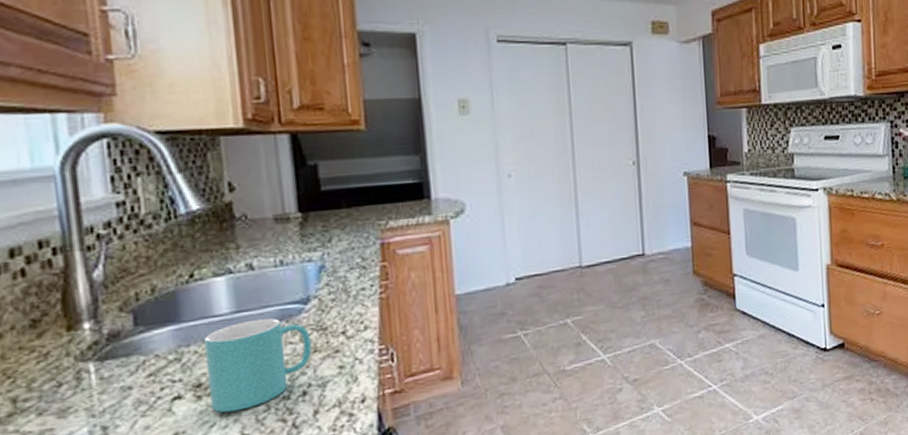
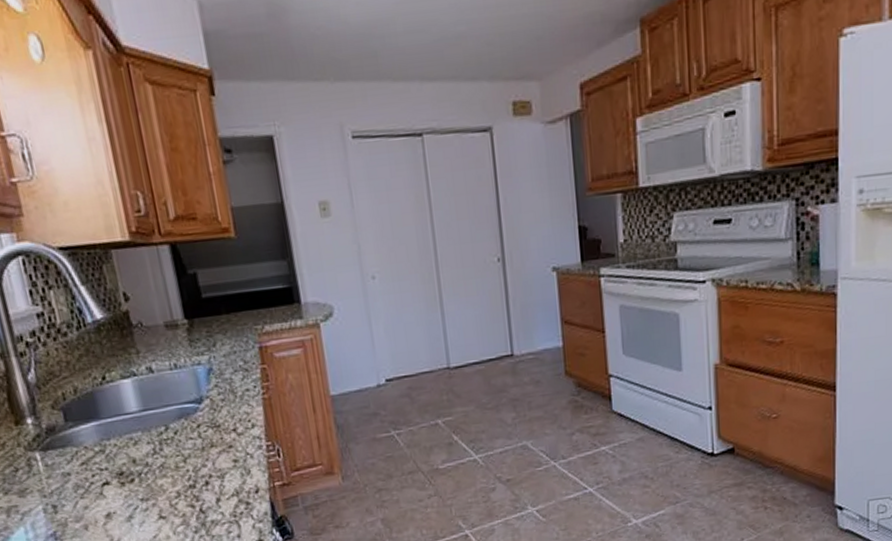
mug: present [204,318,312,413] -> none [121,416,209,498]

